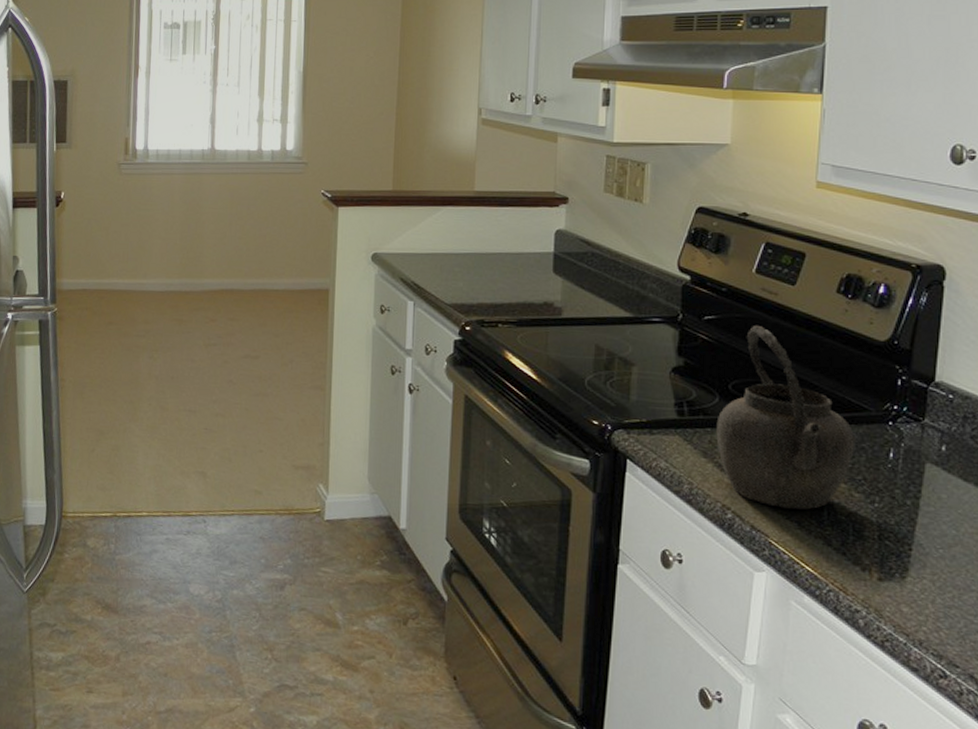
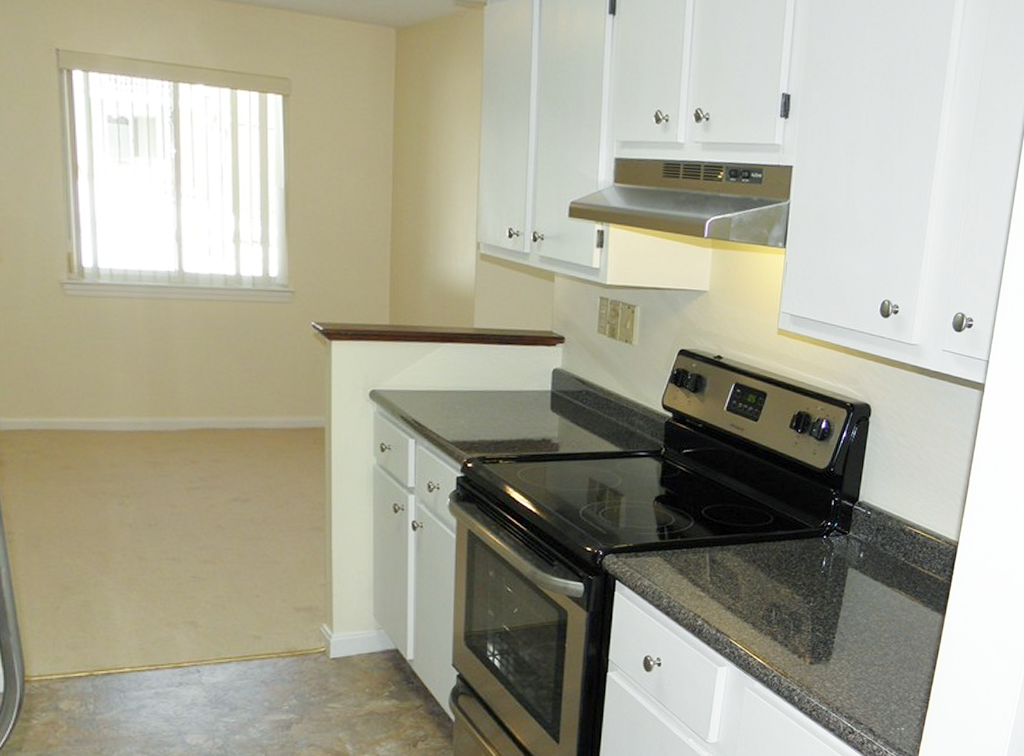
kettle: present [716,325,856,510] -> none [690,457,799,612]

